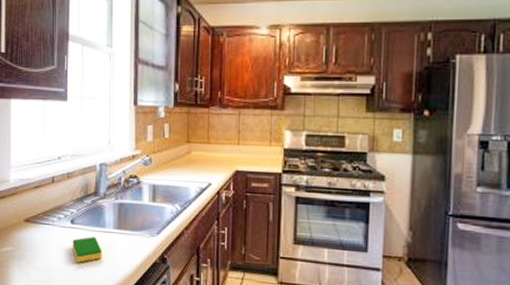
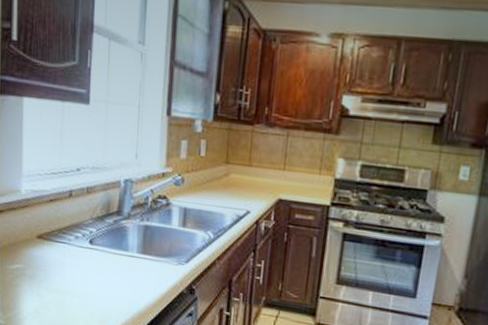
dish sponge: present [72,236,103,263] -> none [90,259,124,287]

